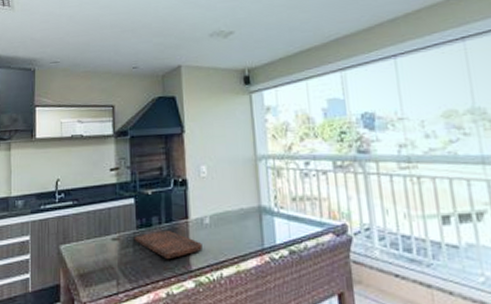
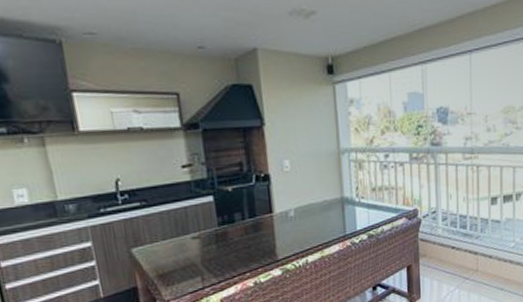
cutting board: present [134,231,202,260] -> none [216,225,288,253]

